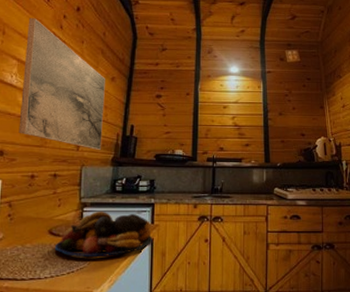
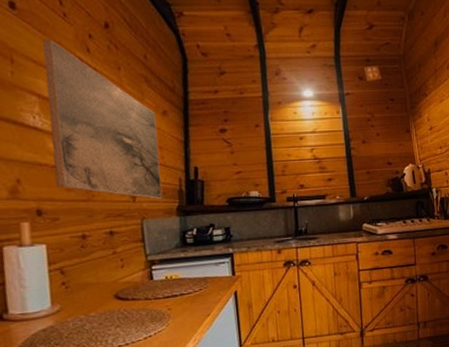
fruit bowl: present [54,210,153,257] -> none [124,267,236,320]

